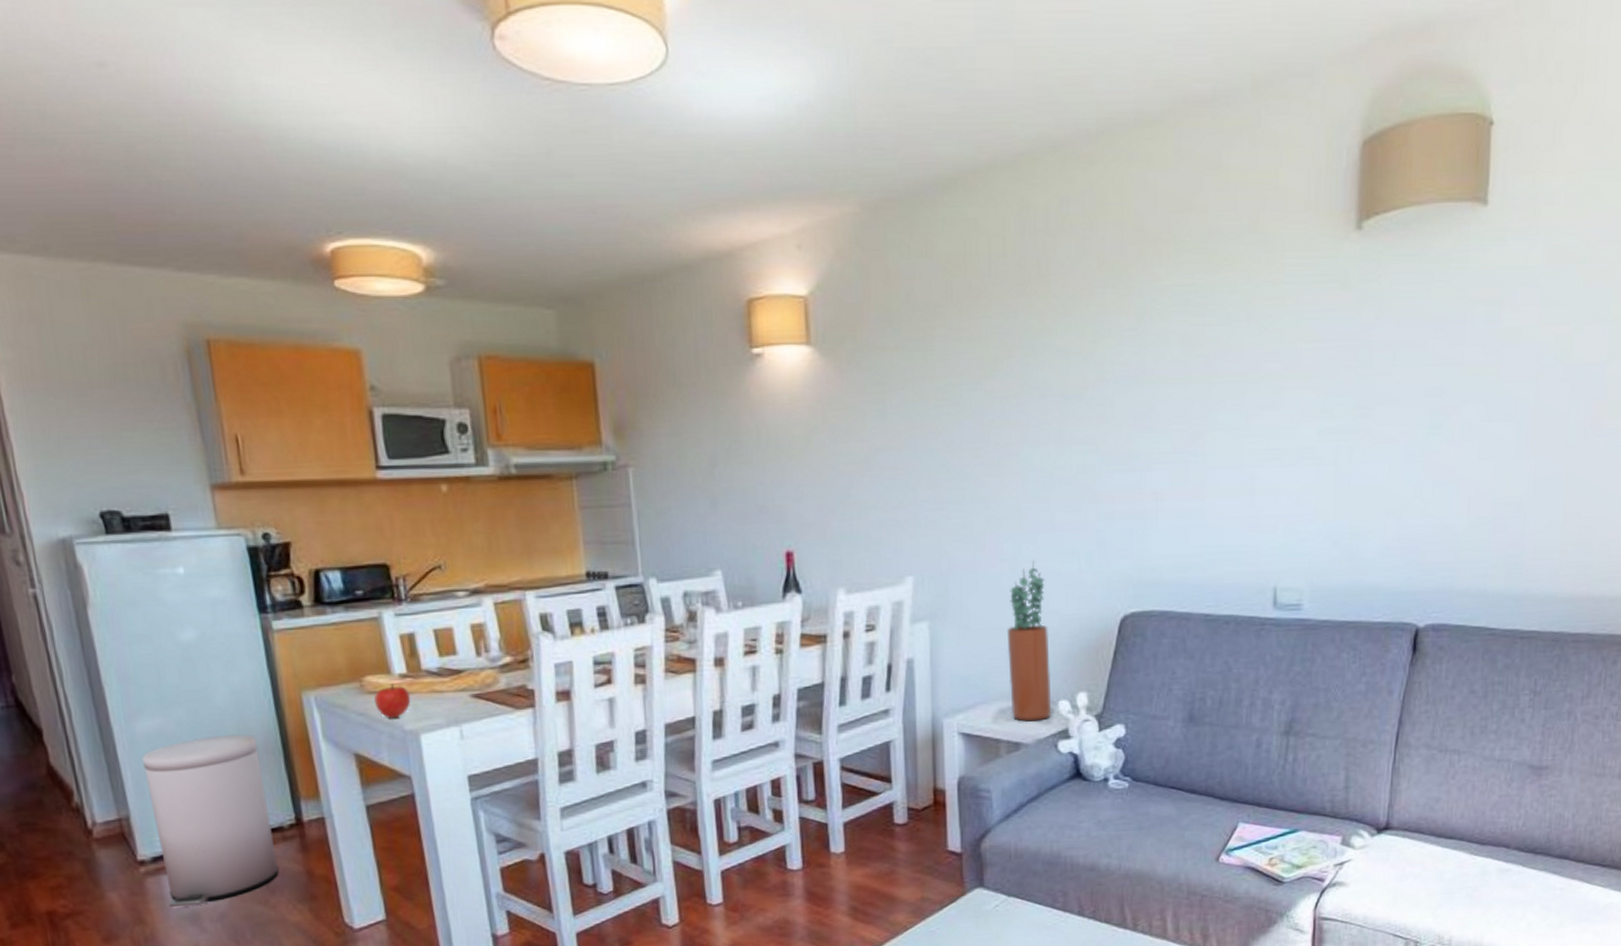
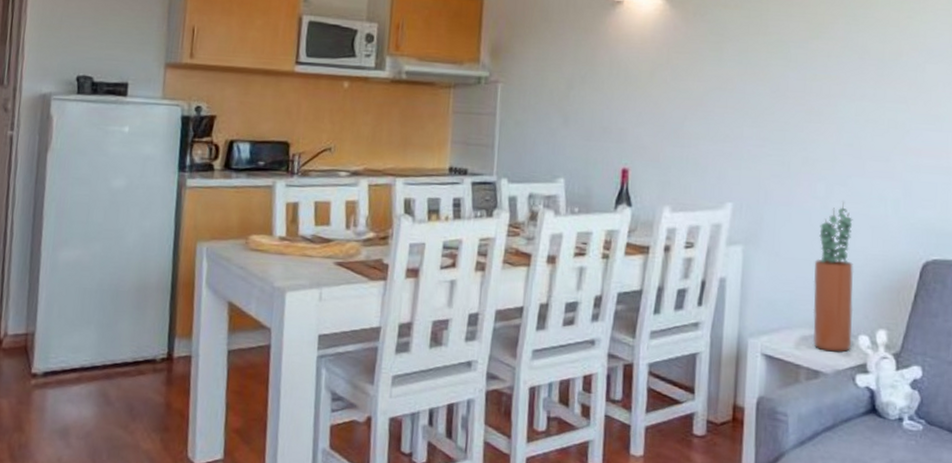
pedal bin: present [142,734,279,907] -> none [46,271,152,421]
fruit: present [374,683,411,719] -> none [254,244,285,275]

